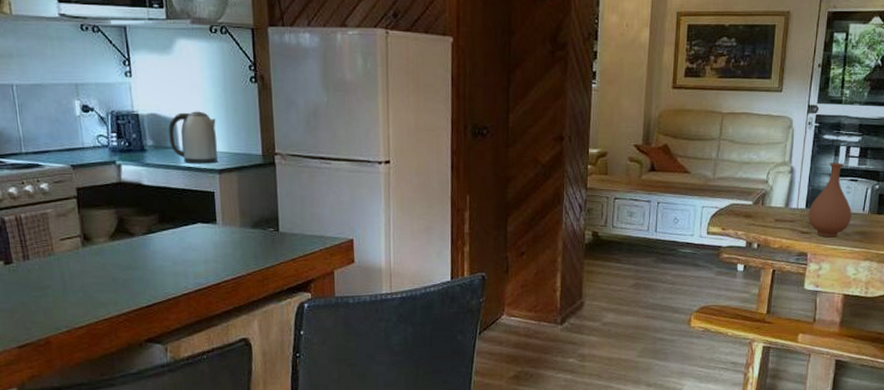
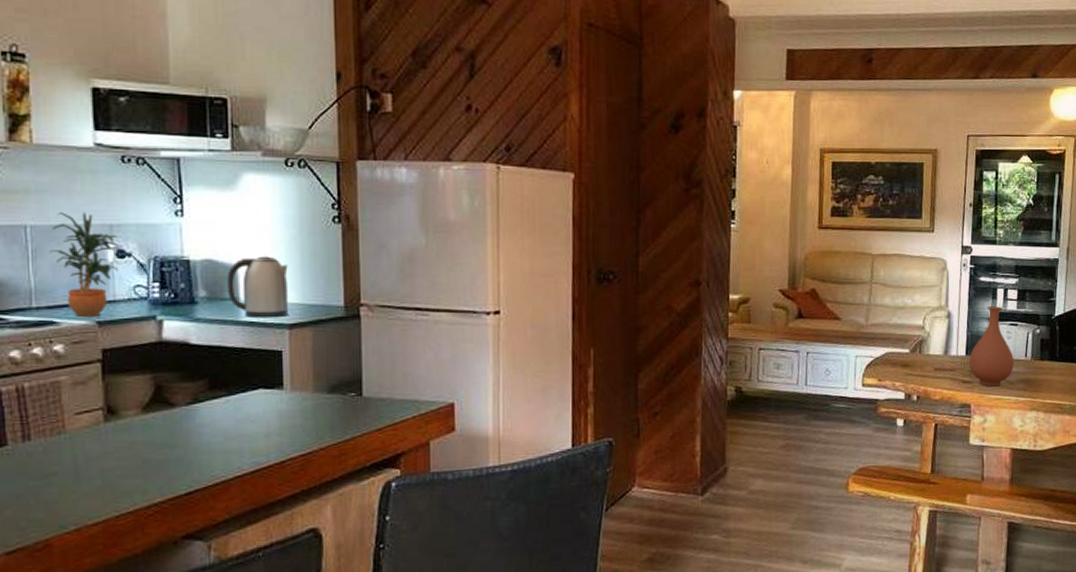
potted plant: none [32,74,88,162] -> present [51,213,124,318]

